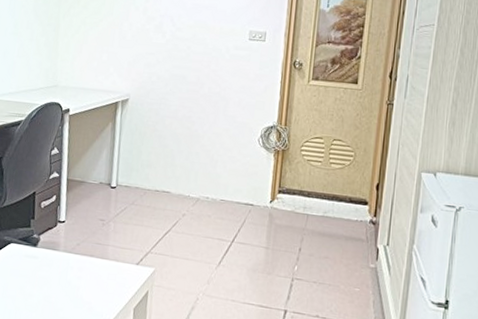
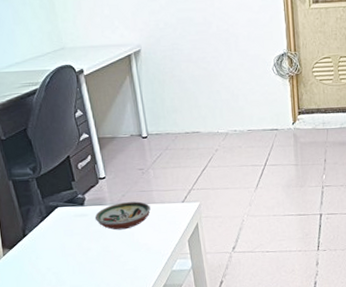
decorative bowl: none [44,251,103,282] -> present [94,201,151,230]

